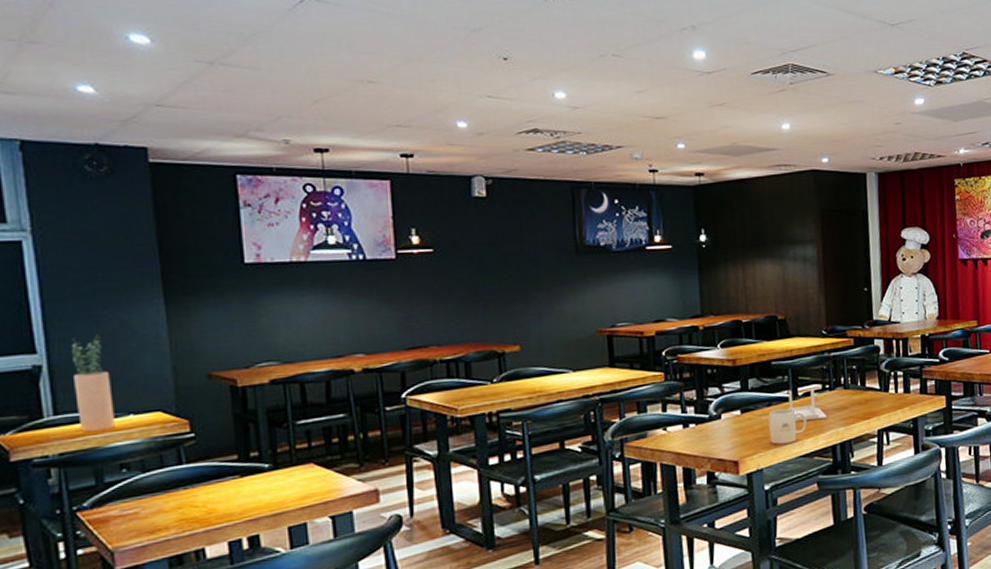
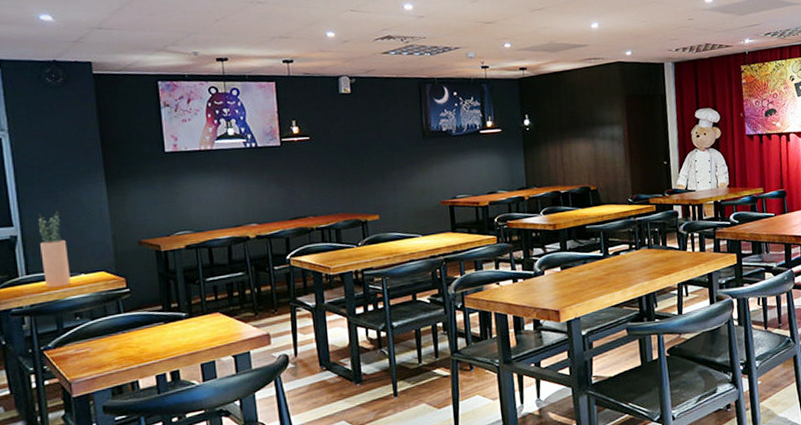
mug: present [767,408,807,445] -> none [583,265,617,297]
napkin holder: present [787,387,827,421] -> none [600,247,634,277]

